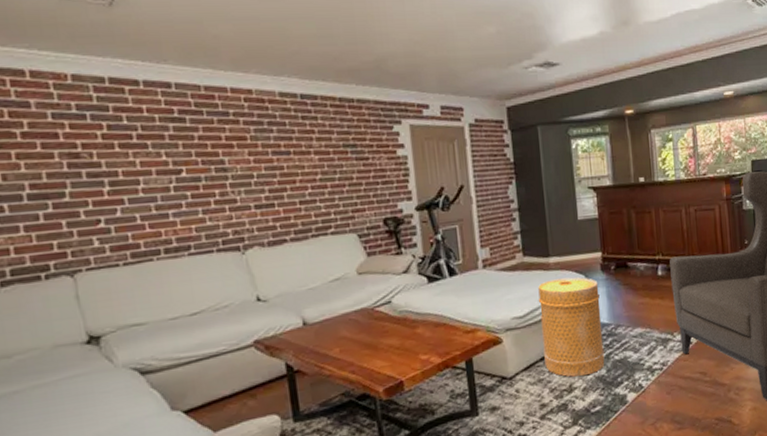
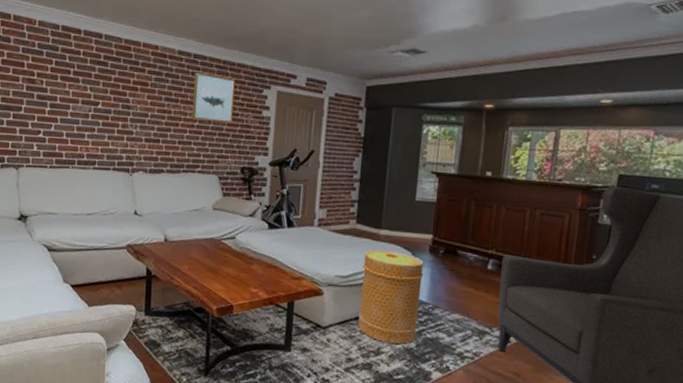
wall art: none [304,115,363,173] -> present [191,72,235,124]

